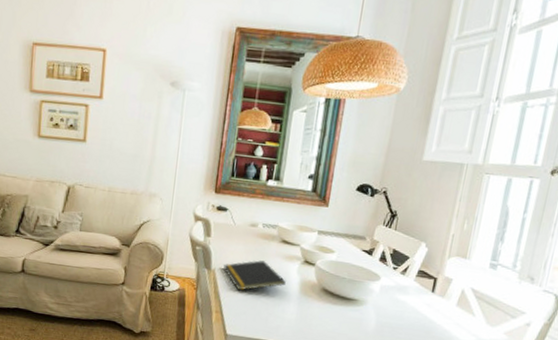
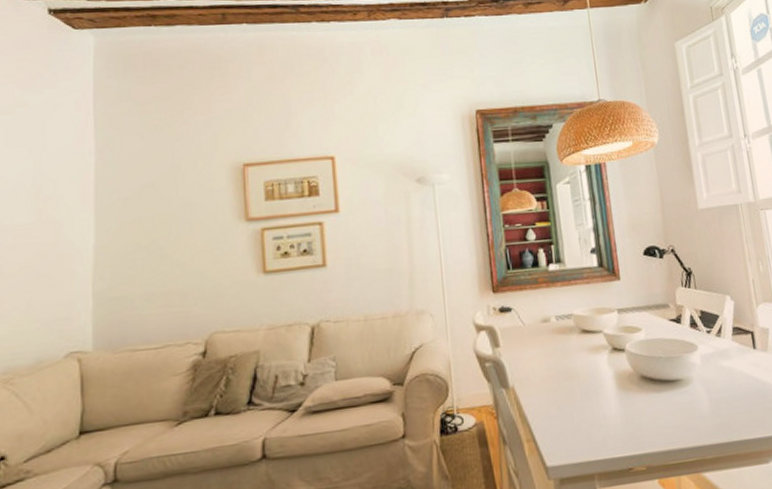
notepad: present [223,260,286,291] -> none [523,360,599,406]

